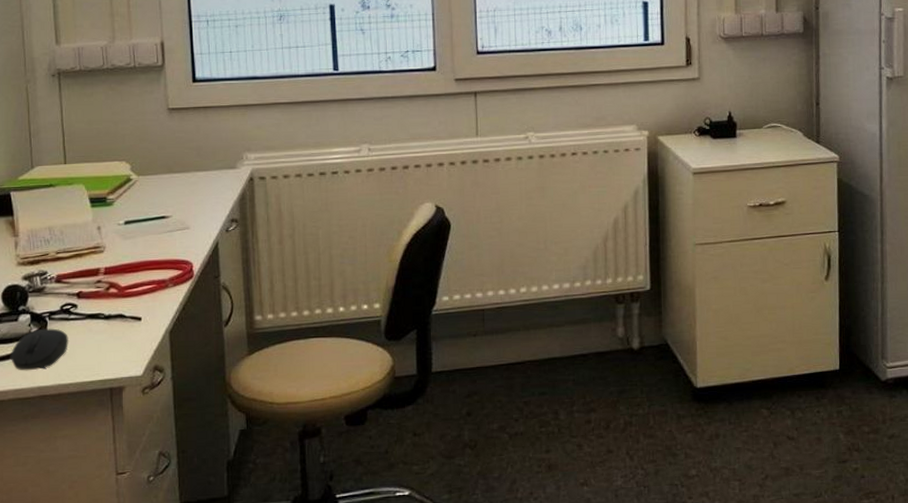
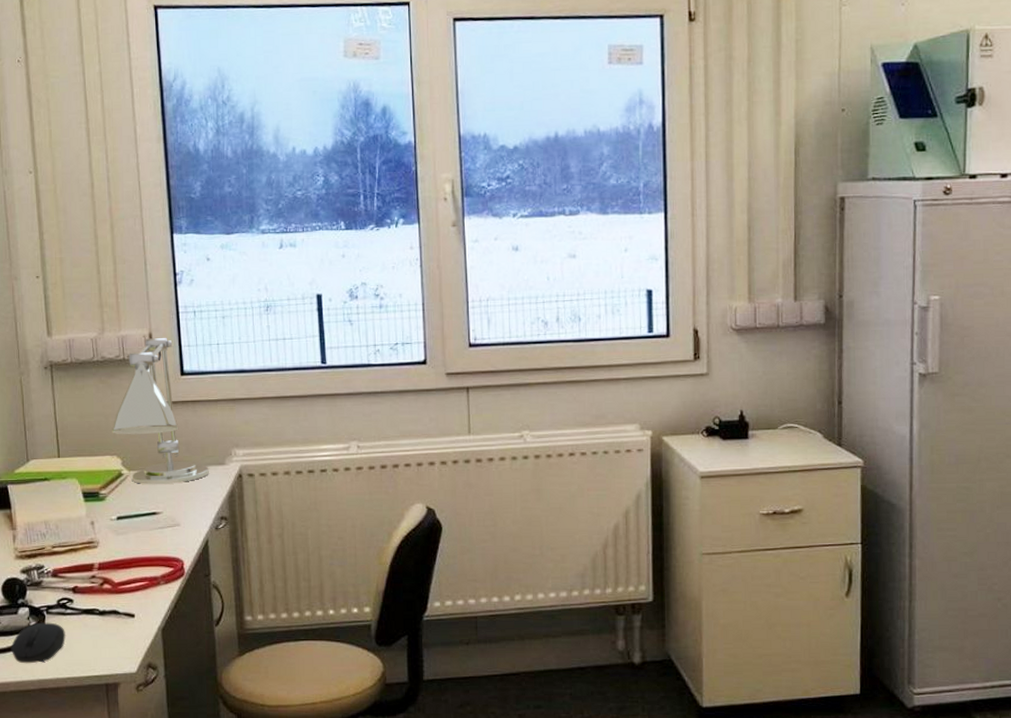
desk lamp: none [121,45,220,190] -> present [112,337,209,485]

